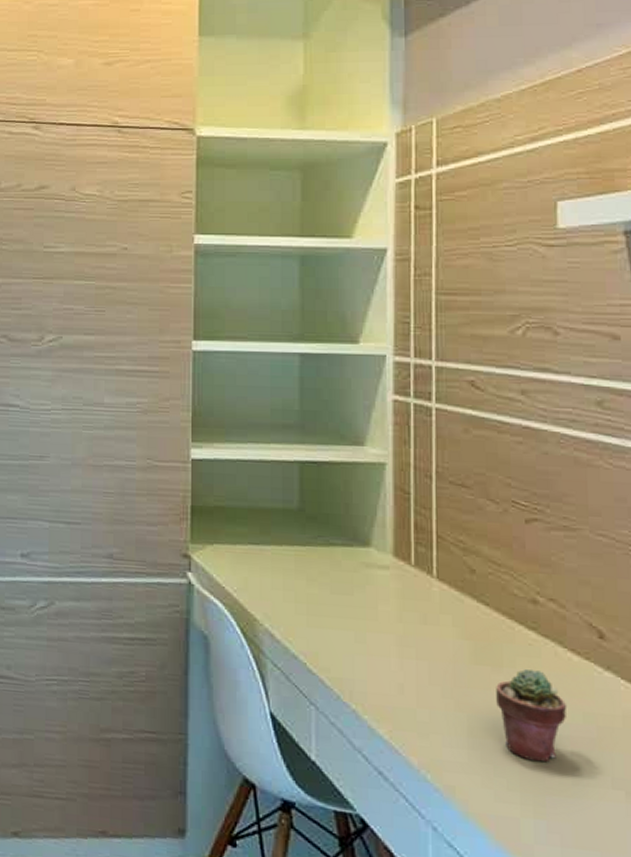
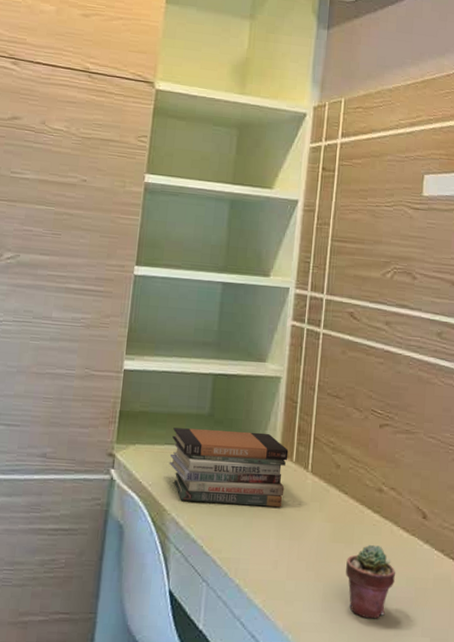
book stack: none [255,525,405,620] -> present [169,427,289,508]

